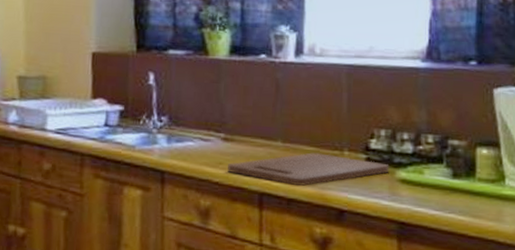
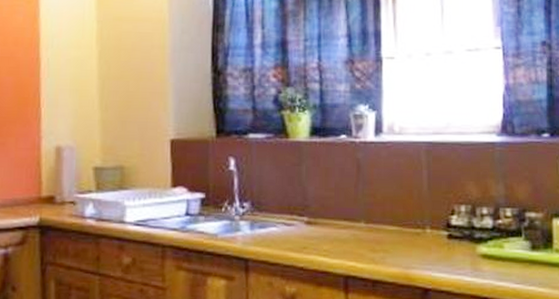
cutting board: present [227,152,389,186] -> none [311,232,471,266]

